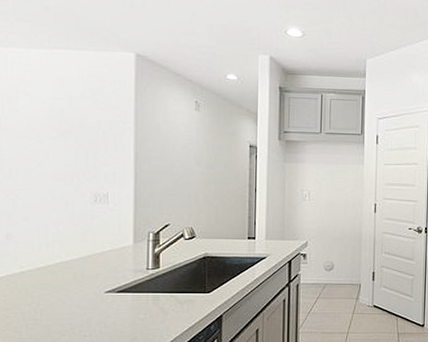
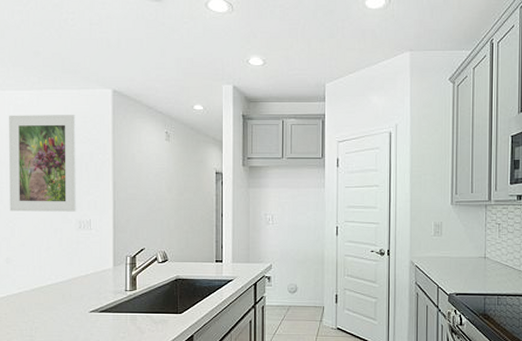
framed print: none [11,75,93,184] -> present [9,115,77,212]

